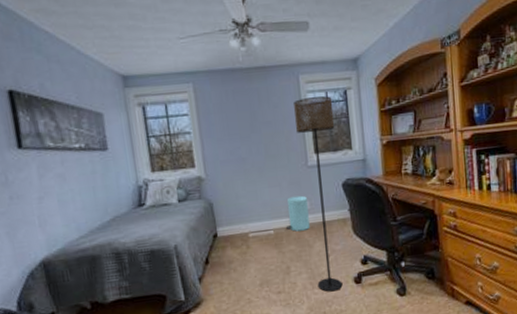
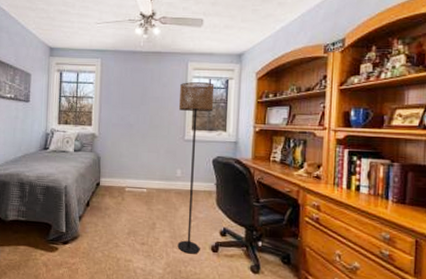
trash can: present [286,195,310,232] -> none [158,163,179,195]

